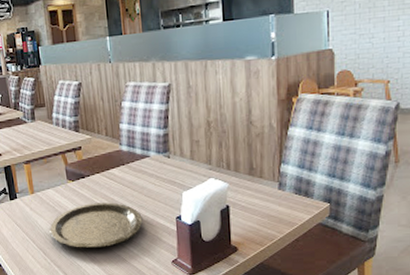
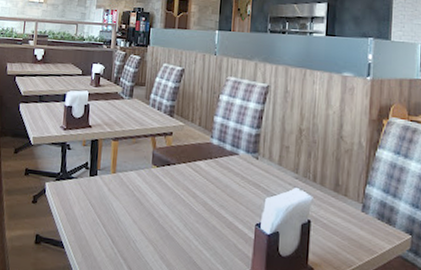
plate: present [49,202,143,249] -> none [123,193,221,246]

